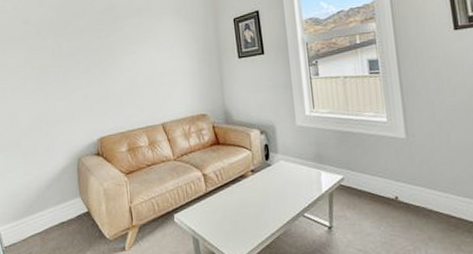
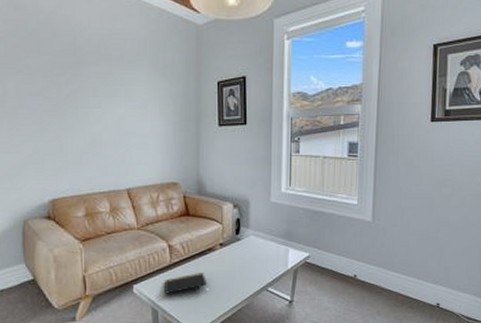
notepad: none [202,200,244,223] -> present [165,273,208,294]

